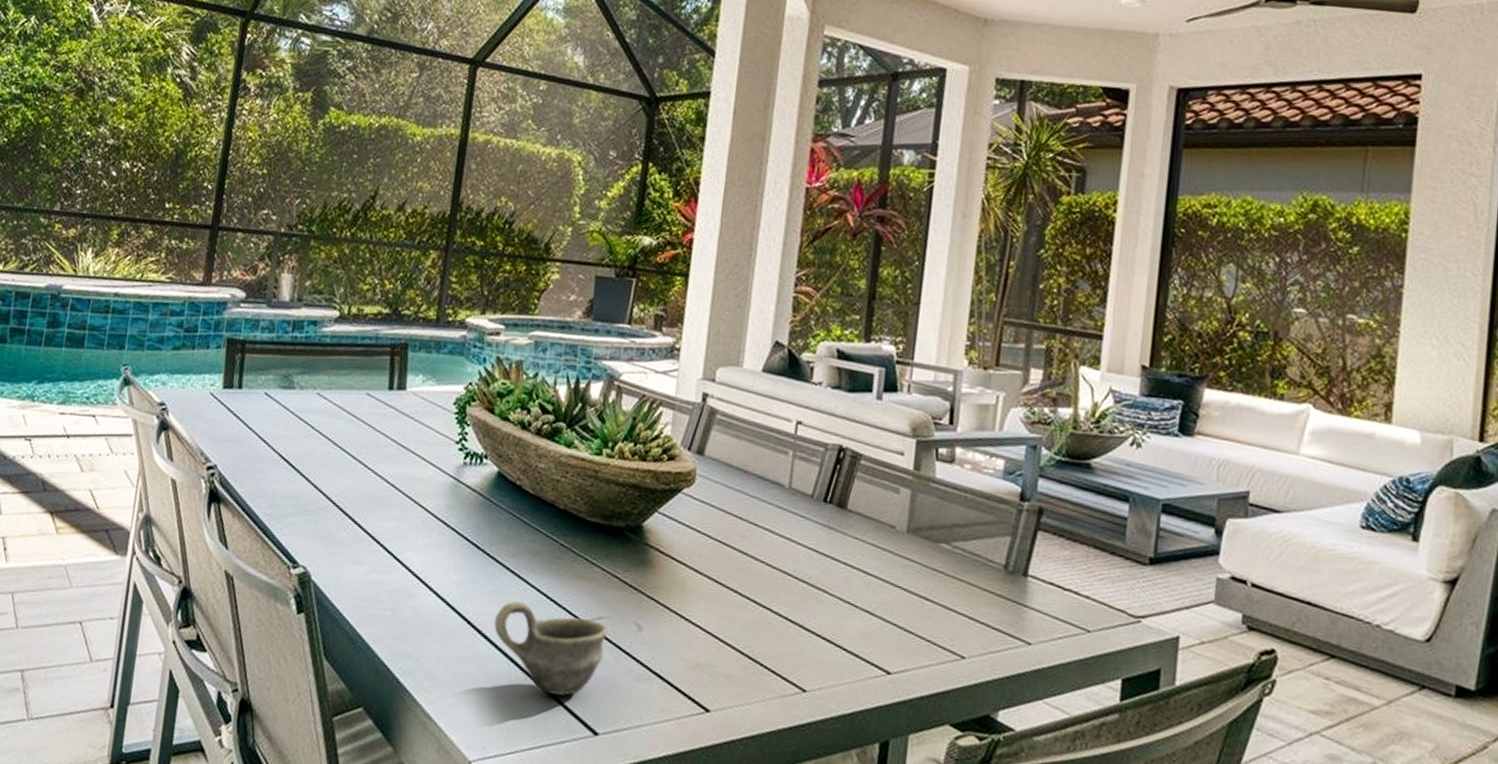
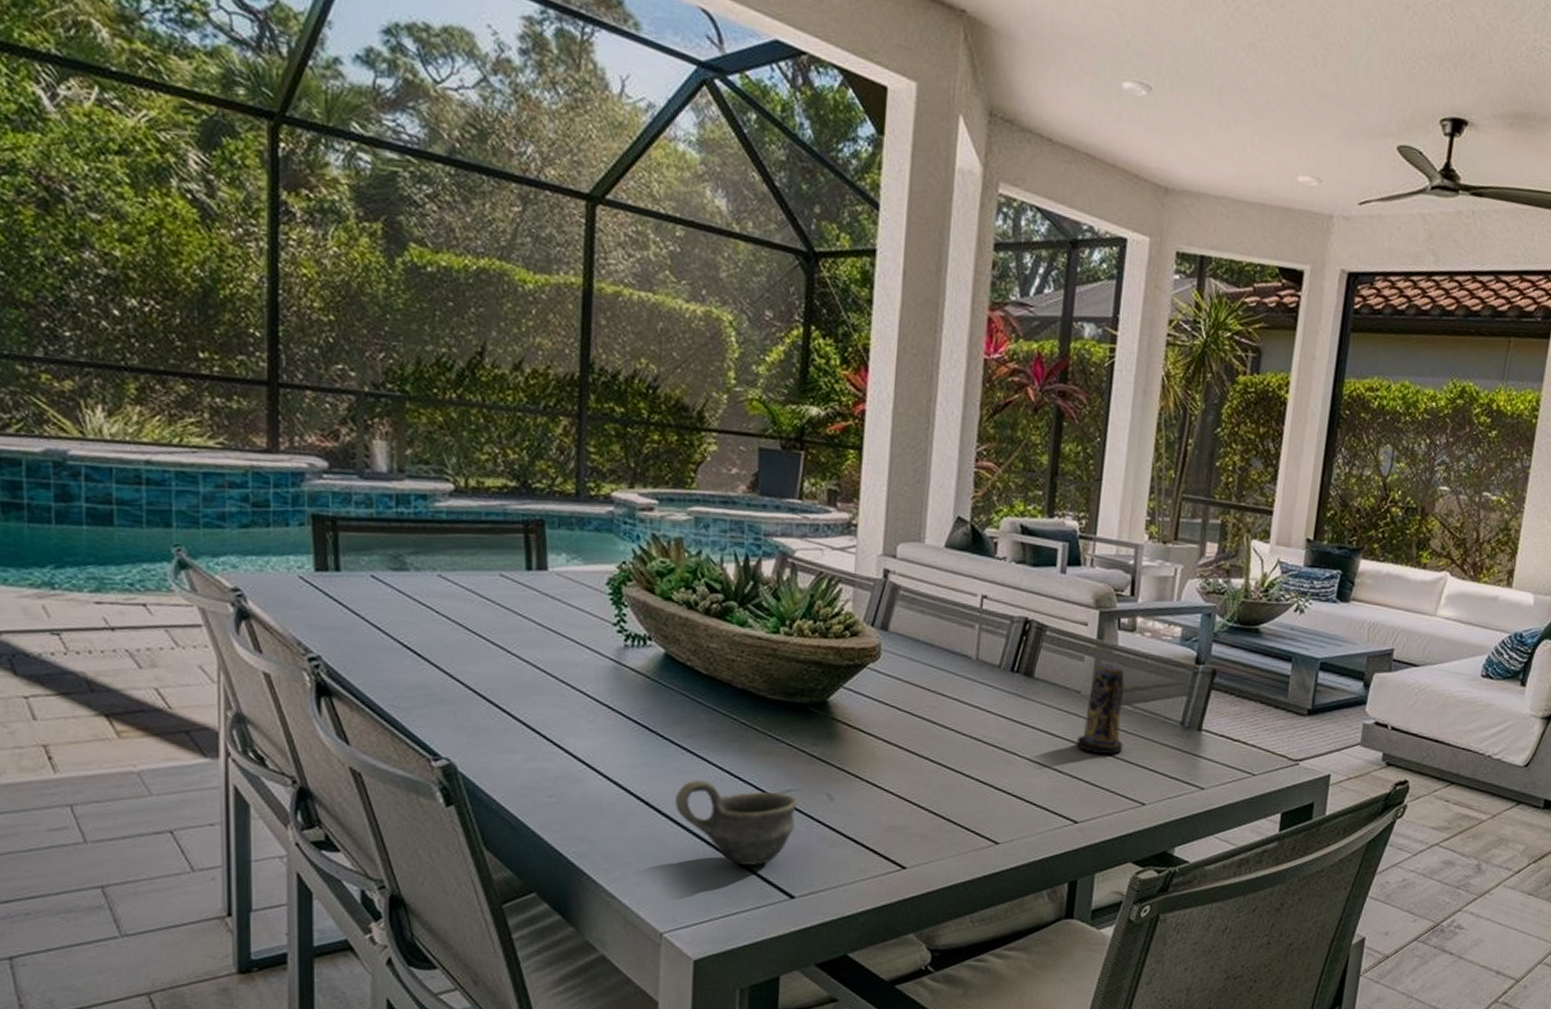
candle: none [890,496,943,598] -> present [1076,662,1125,755]

